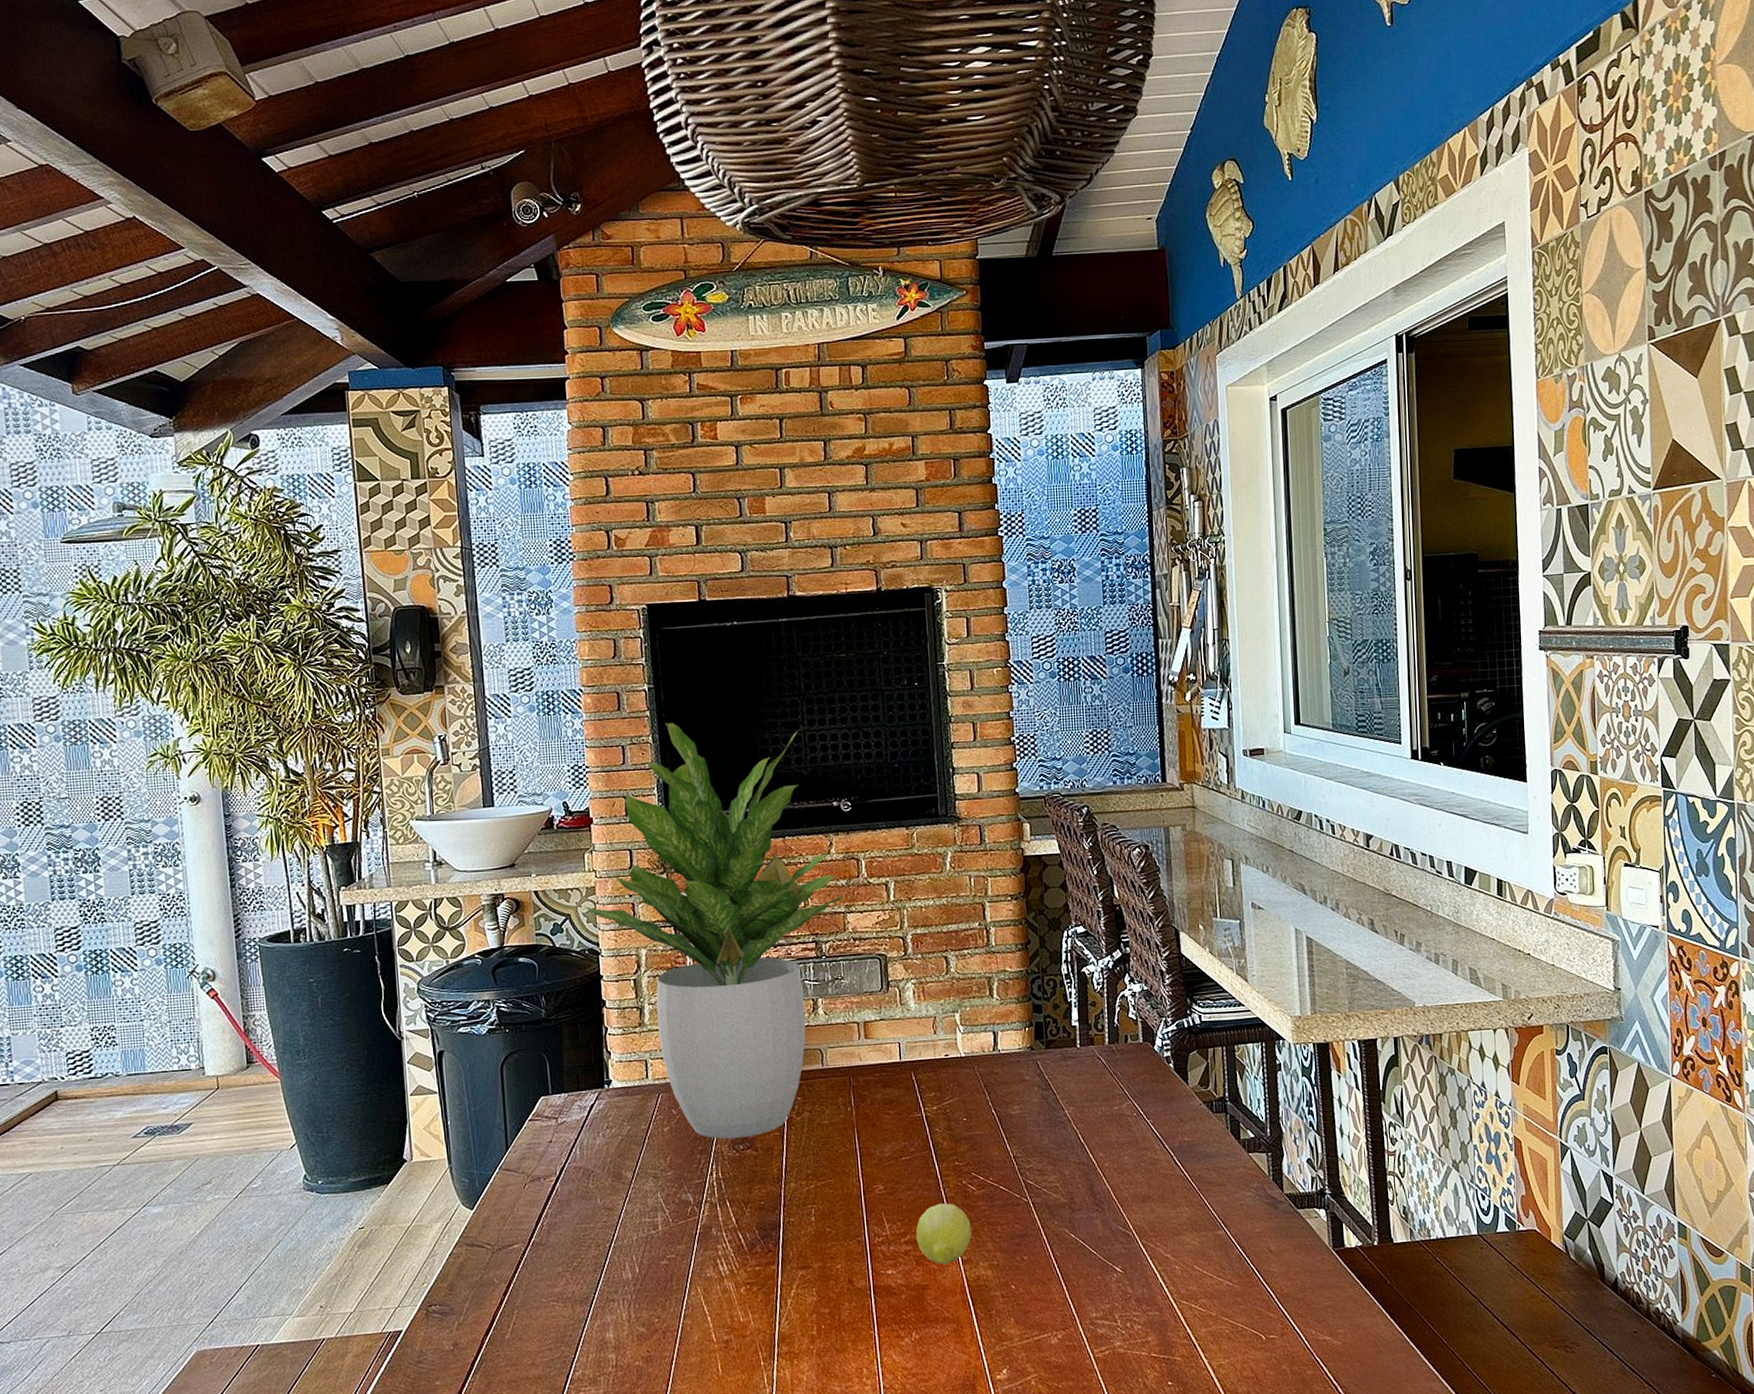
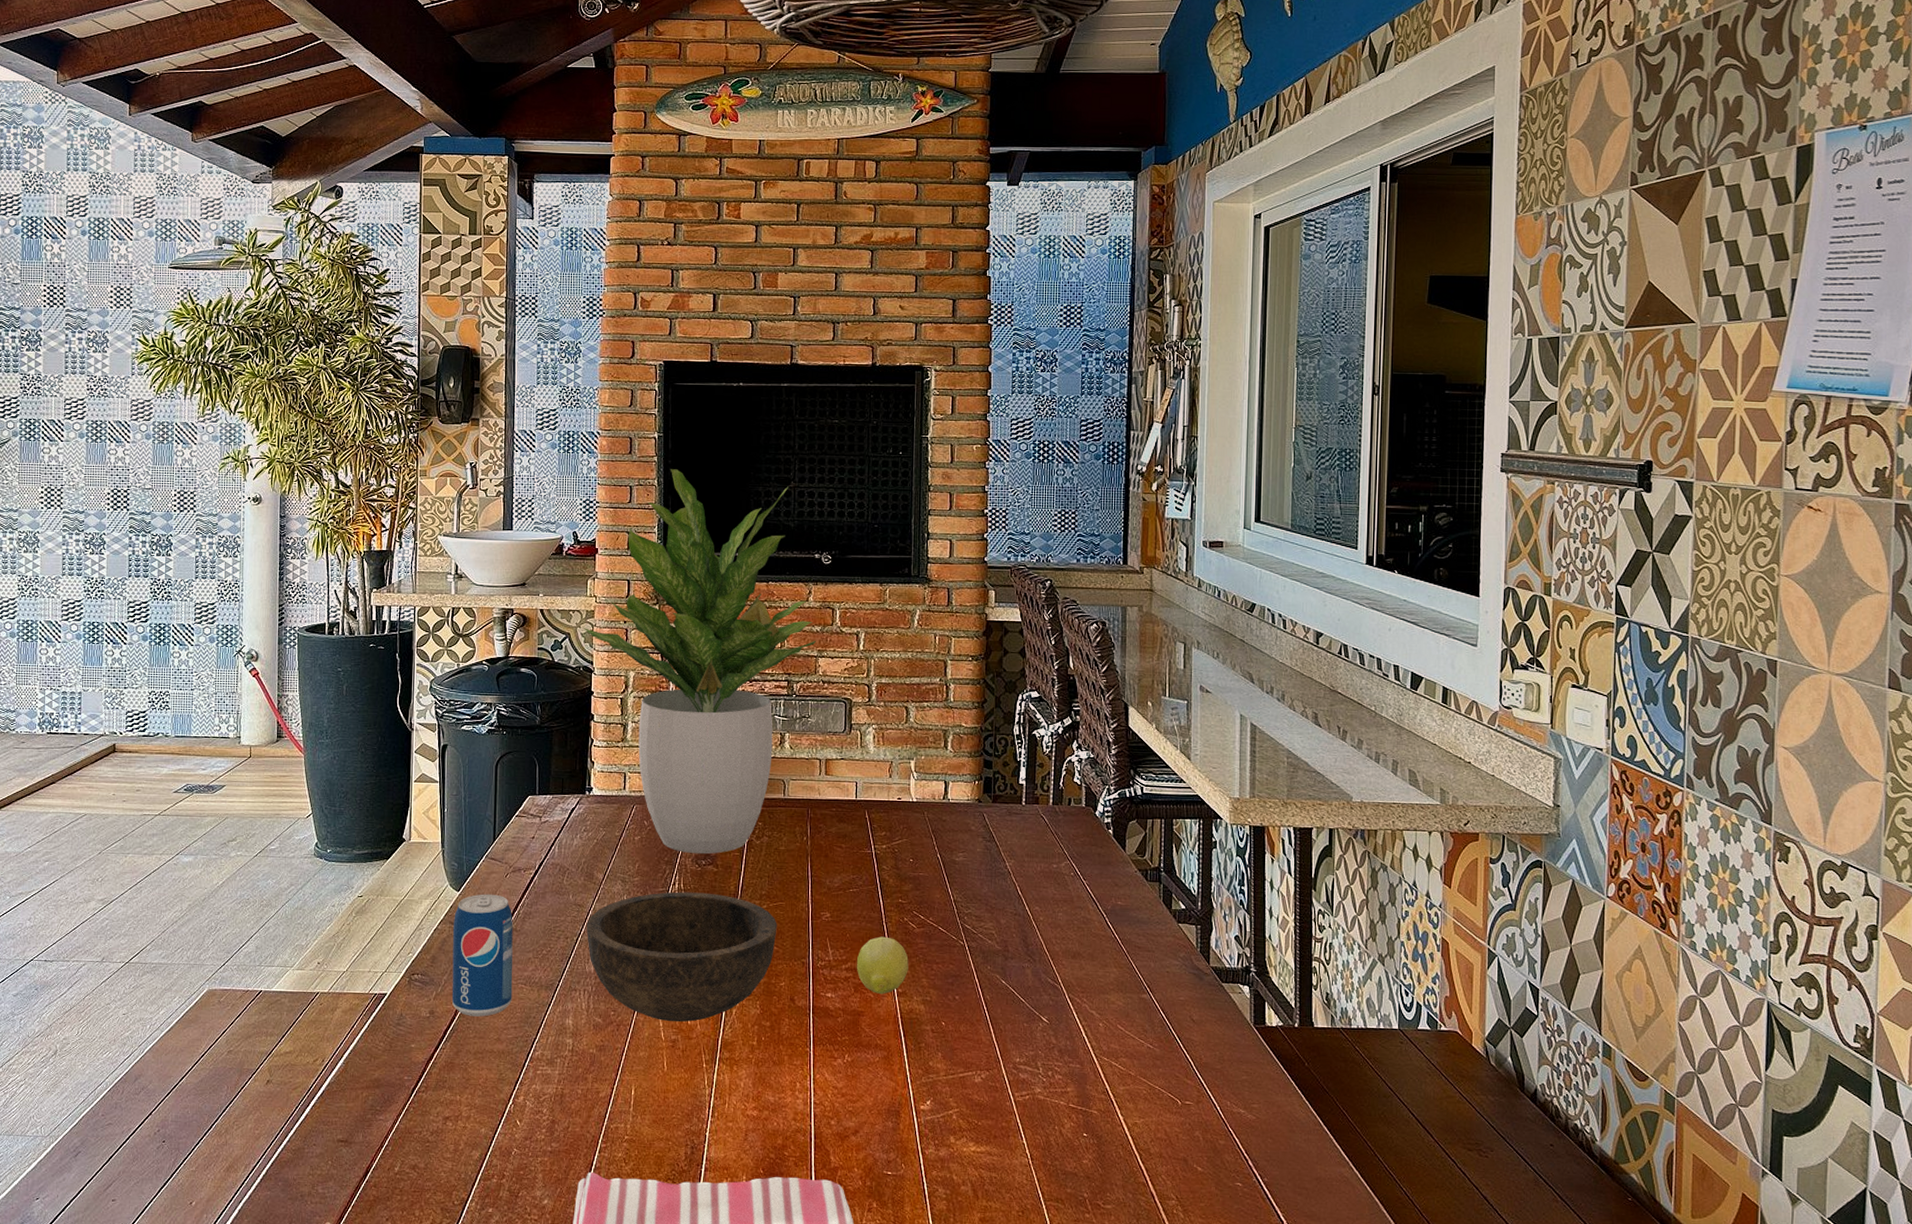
beverage can: none [469,1208,544,1343] -> present [452,894,513,1017]
bowl: none [618,1179,828,1322] -> present [586,891,777,1022]

